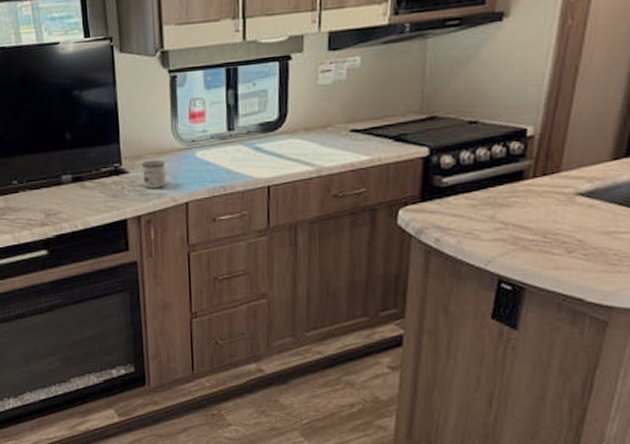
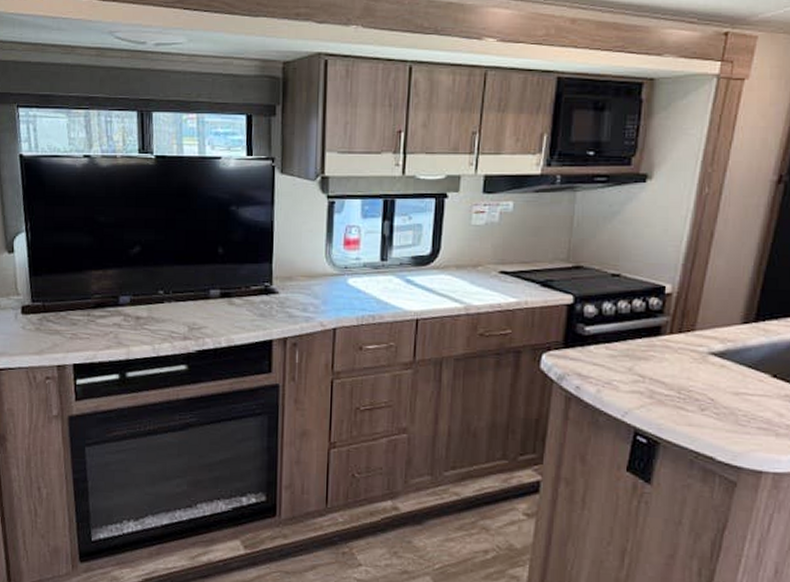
mug: present [141,159,166,189] -> none [292,282,317,311]

